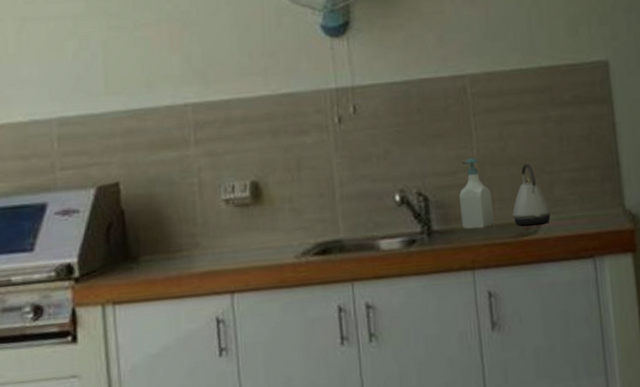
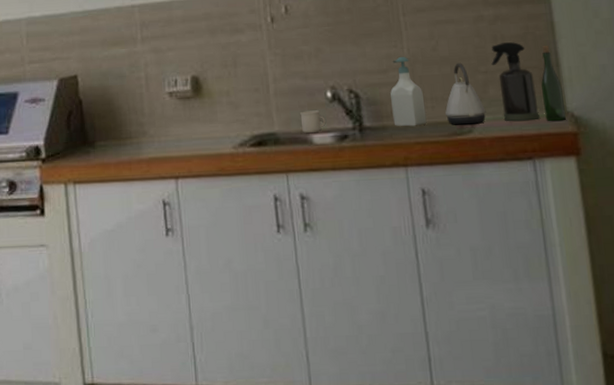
mug: none [367,215,394,239] -> present [300,110,326,133]
spray bottle: none [557,142,601,221] -> present [491,42,540,122]
wine bottle: none [602,146,625,220] -> present [541,46,567,122]

